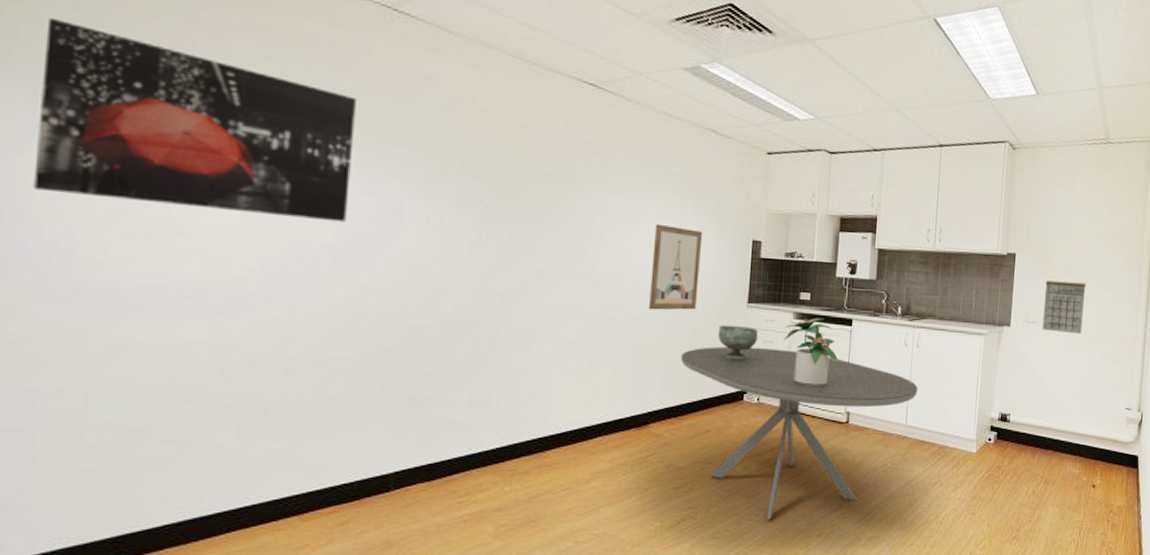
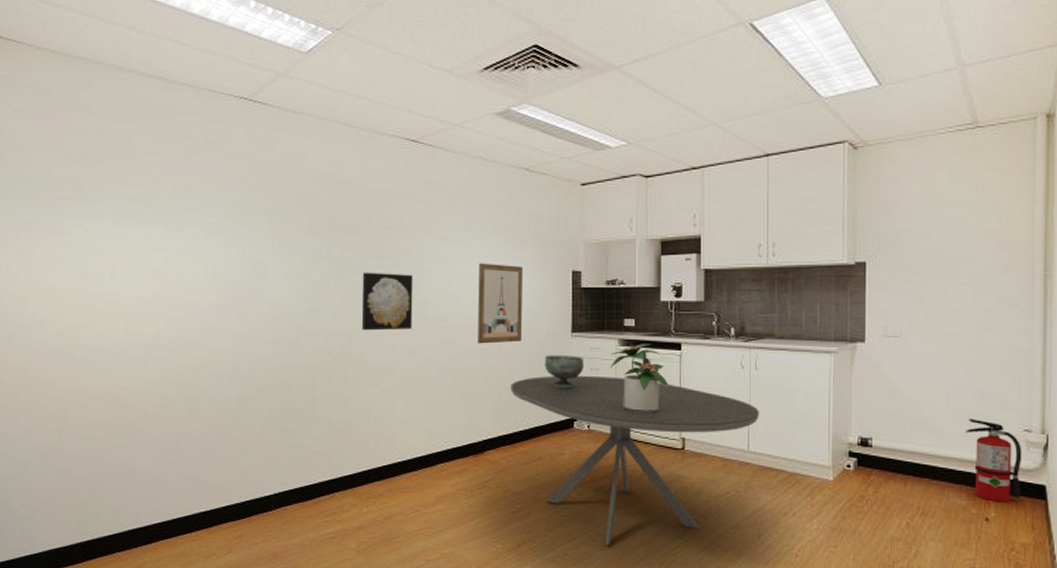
wall art: present [33,17,356,223] -> none [18,145,227,284]
wall art: none [517,223,581,290] -> present [361,272,413,331]
calendar: present [1042,270,1086,335] -> none [905,276,959,347]
fire extinguisher: none [1083,397,1123,471] -> present [965,418,1022,502]

